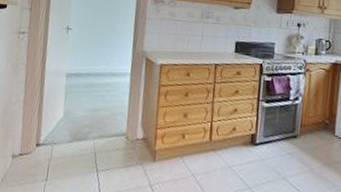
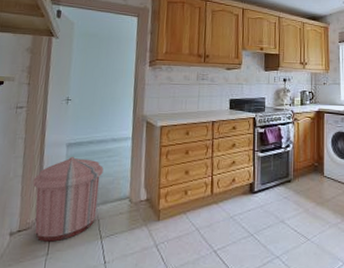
trash can: none [33,87,102,169] -> present [32,157,104,242]

